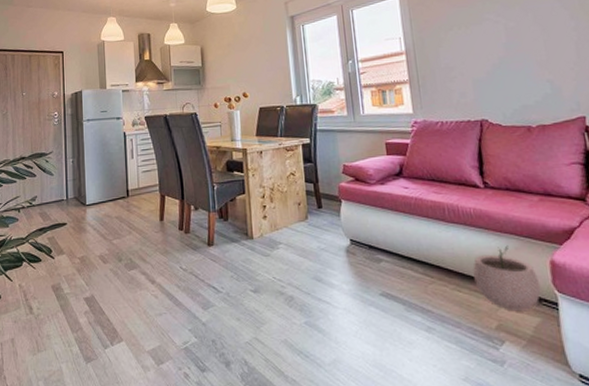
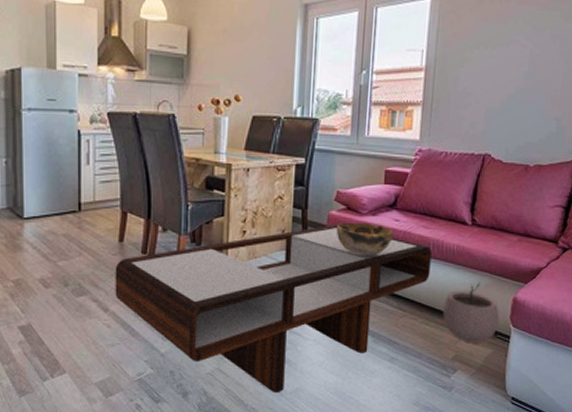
coffee table: none [158,195,451,365] -> present [115,225,432,394]
decorative bowl: none [348,191,406,224] -> present [336,222,394,257]

